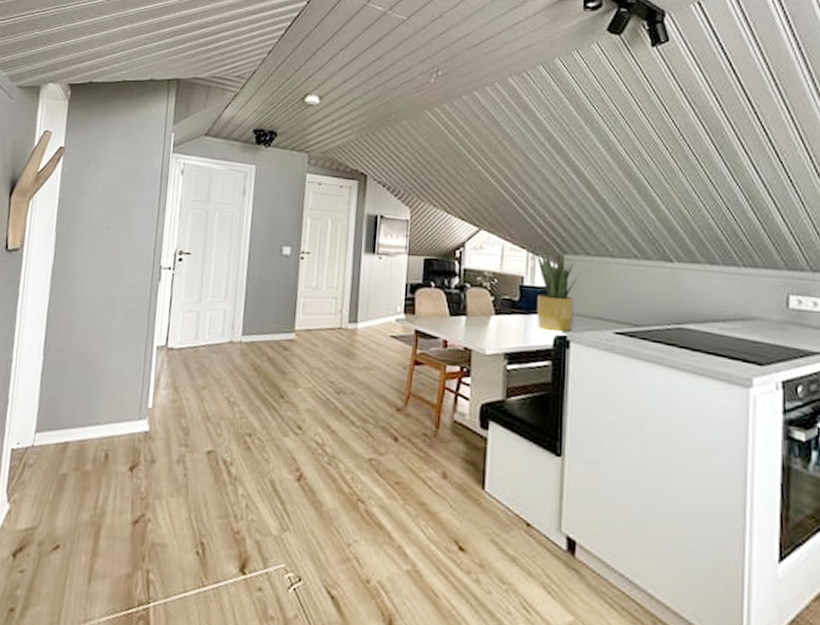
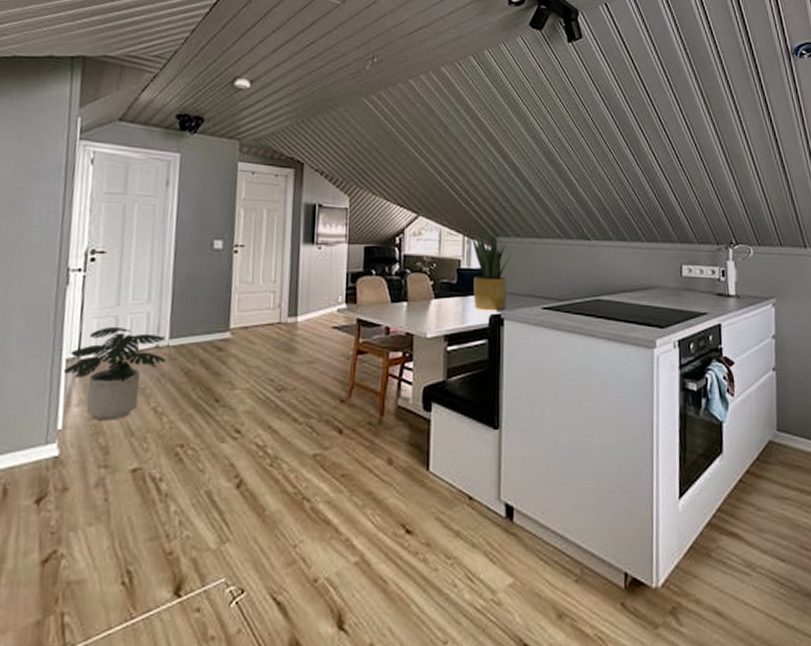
potted plant: none [154,321,239,405] -> present [63,327,166,420]

